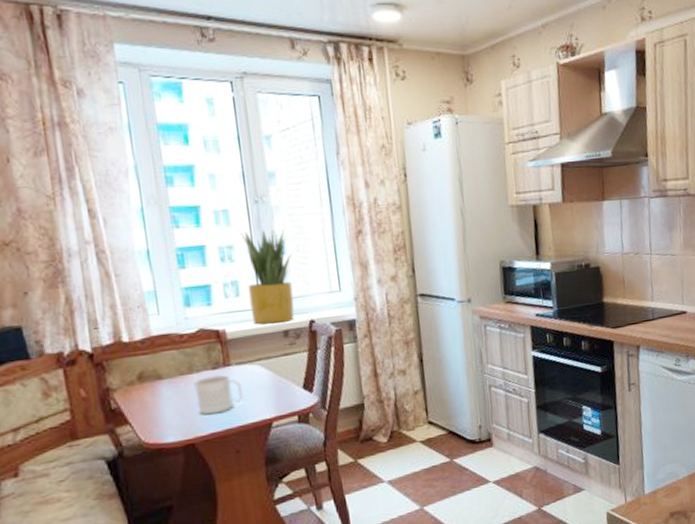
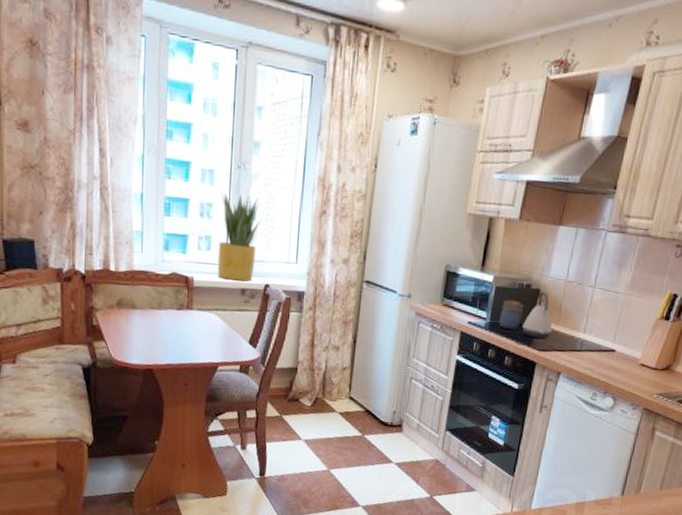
mug: present [194,374,244,416] -> none [160,314,199,349]
jar: none [565,282,589,314] -> present [498,300,524,330]
kettle: none [590,267,621,317] -> present [521,291,552,339]

